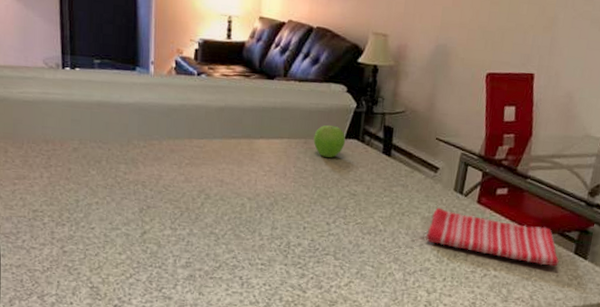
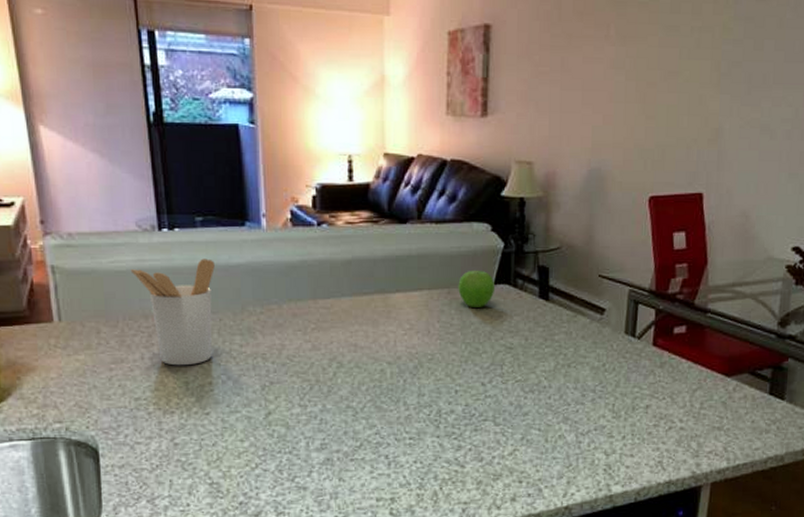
utensil holder: none [36,96,108,186] -> present [130,258,215,366]
dish towel: present [426,207,560,267] -> none [598,355,754,411]

